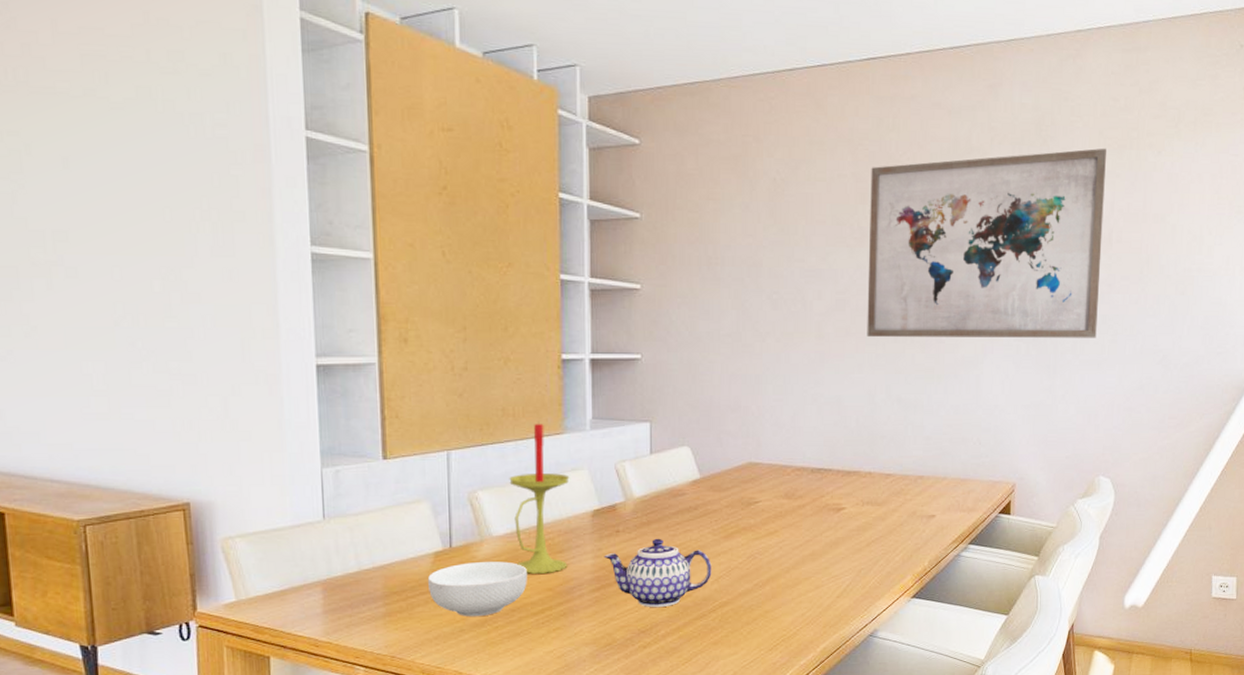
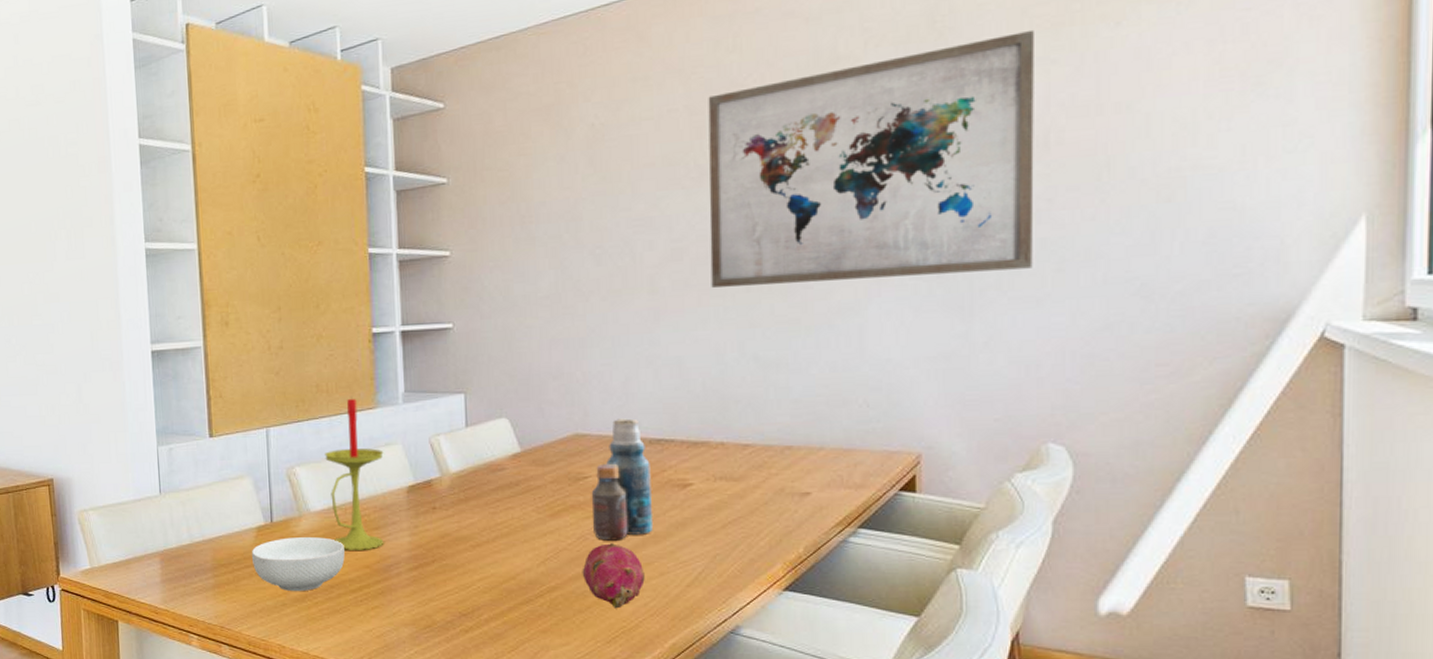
teapot: present [604,538,712,608] -> none [421,515,537,590]
fruit: none [750,561,803,620] -> present [582,543,645,609]
bottle: none [760,449,812,559] -> present [591,418,654,541]

